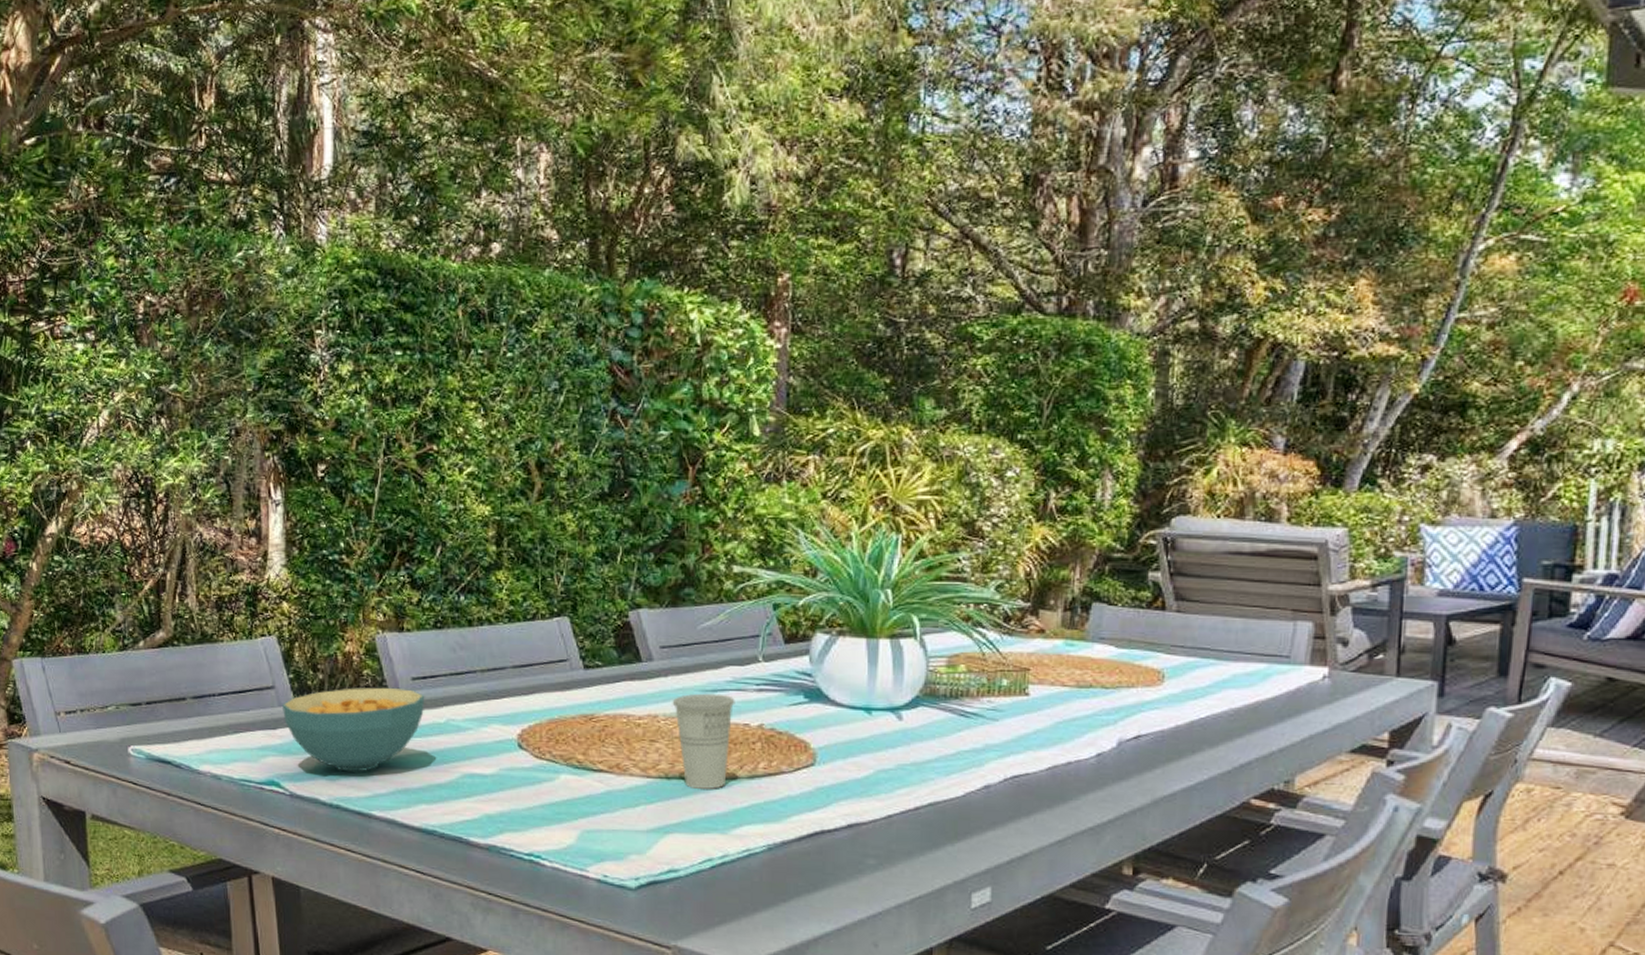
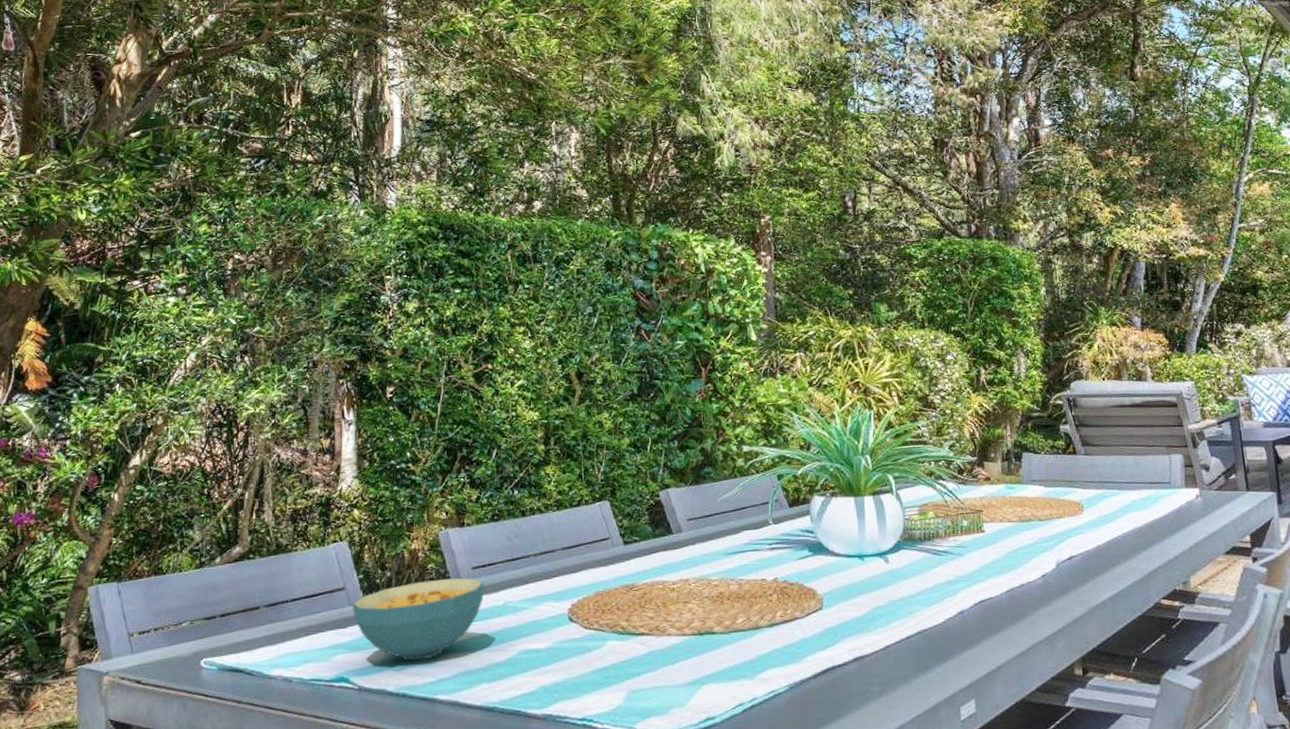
cup: present [672,693,735,790] -> none [700,555,753,642]

